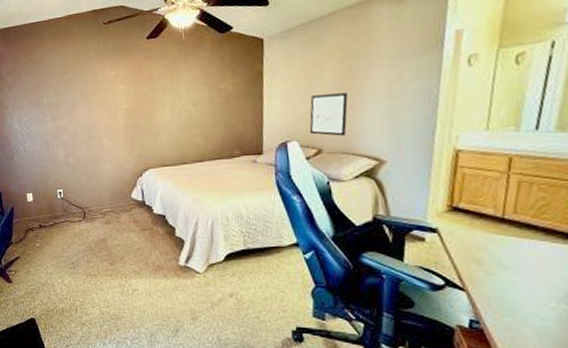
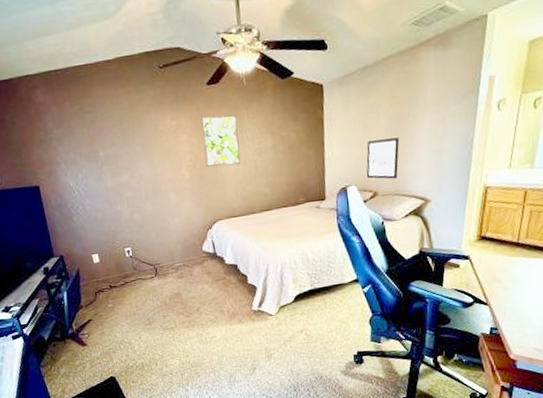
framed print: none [139,67,175,116] -> present [201,115,241,167]

